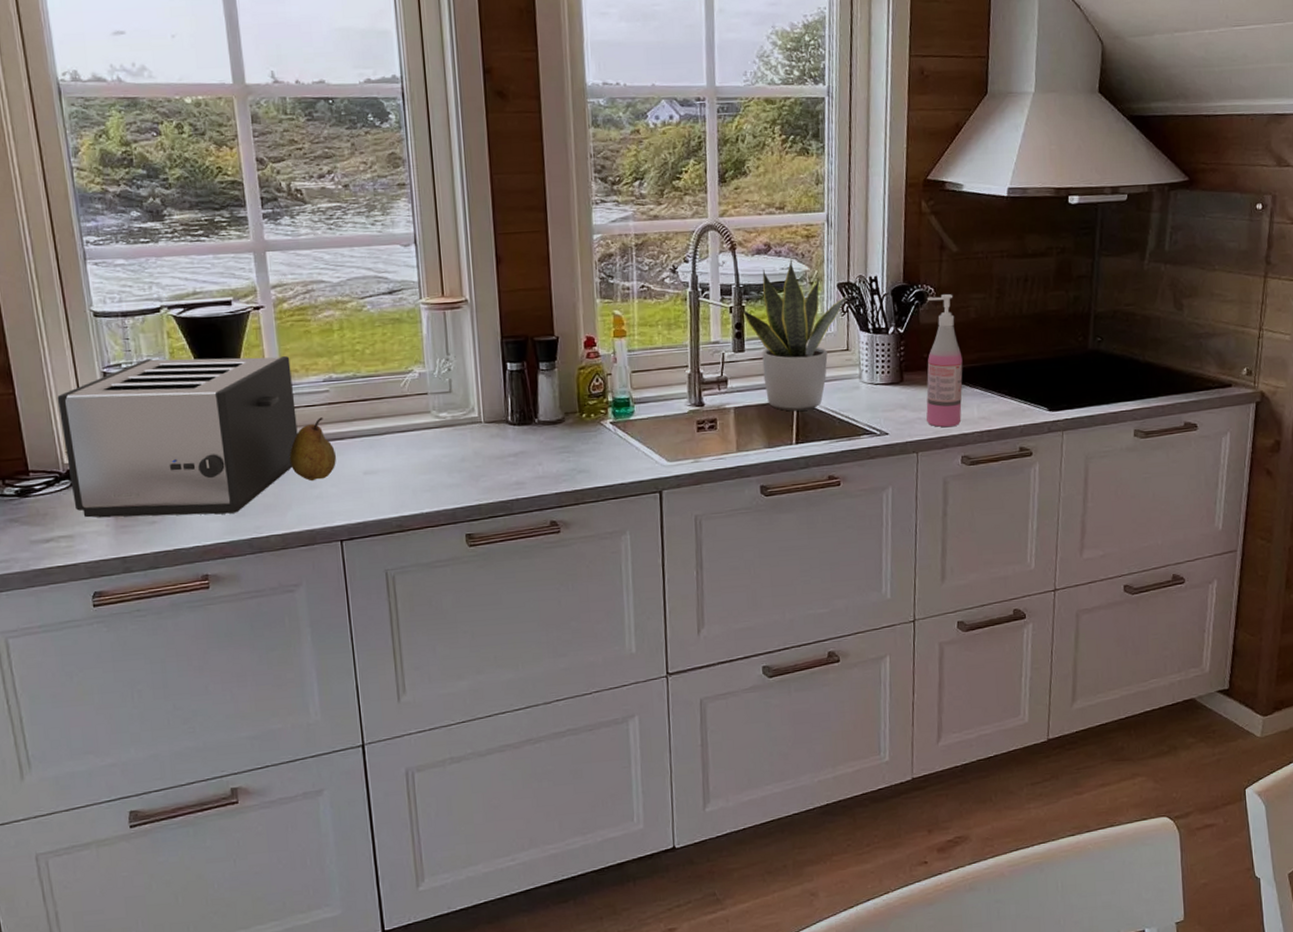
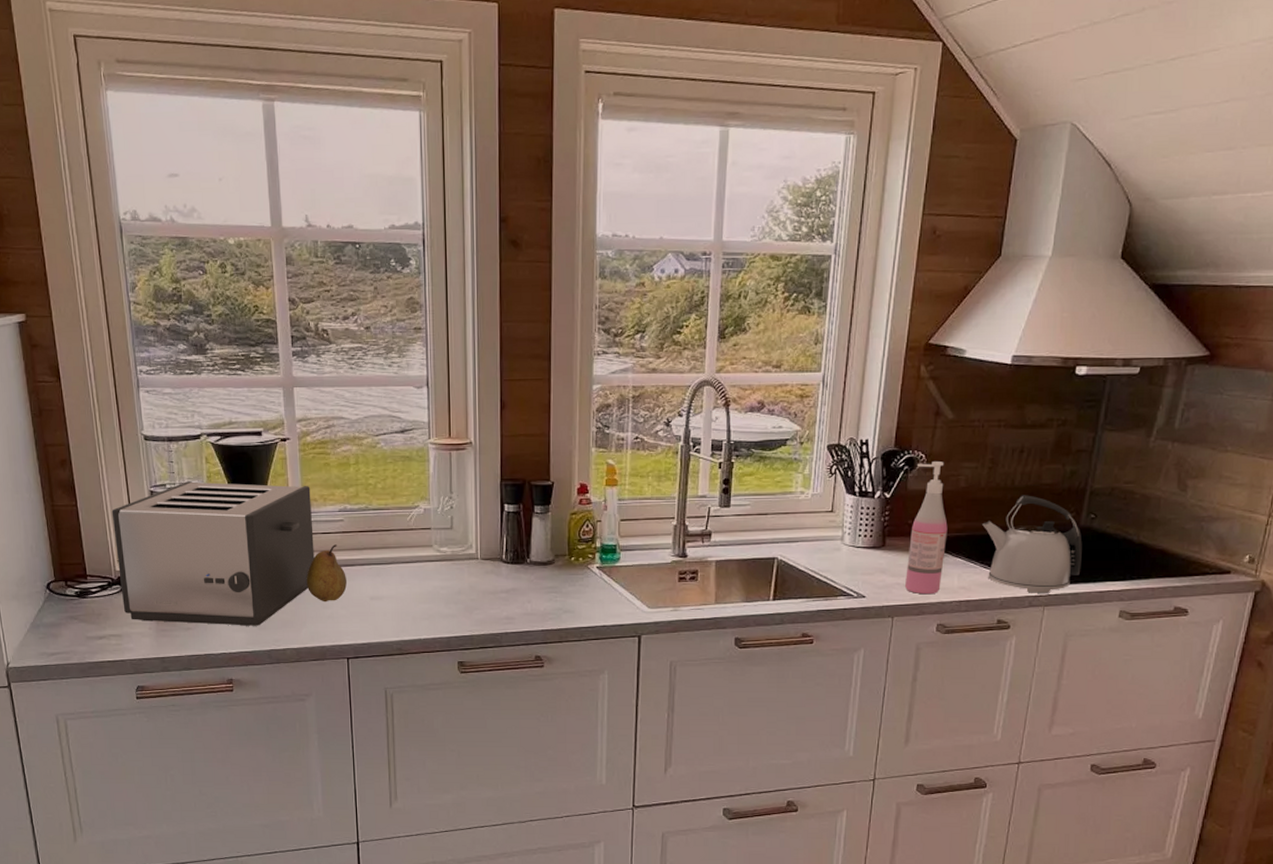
potted plant: present [742,259,850,412] -> none [731,418,839,568]
kettle: none [996,322,1094,419] -> present [982,495,1082,593]

